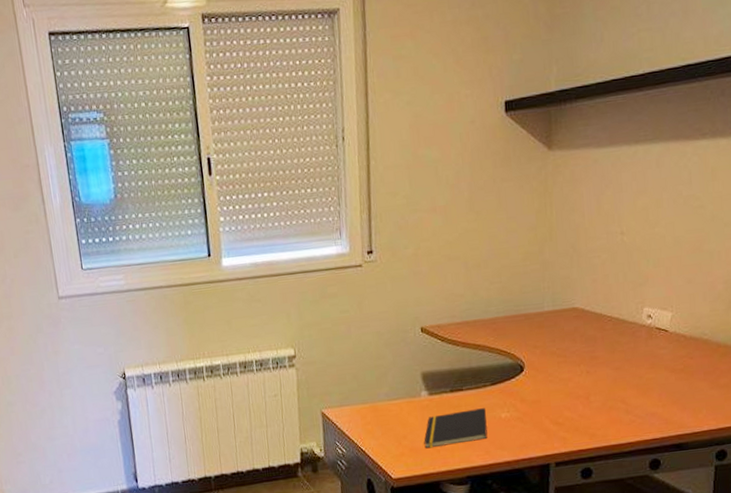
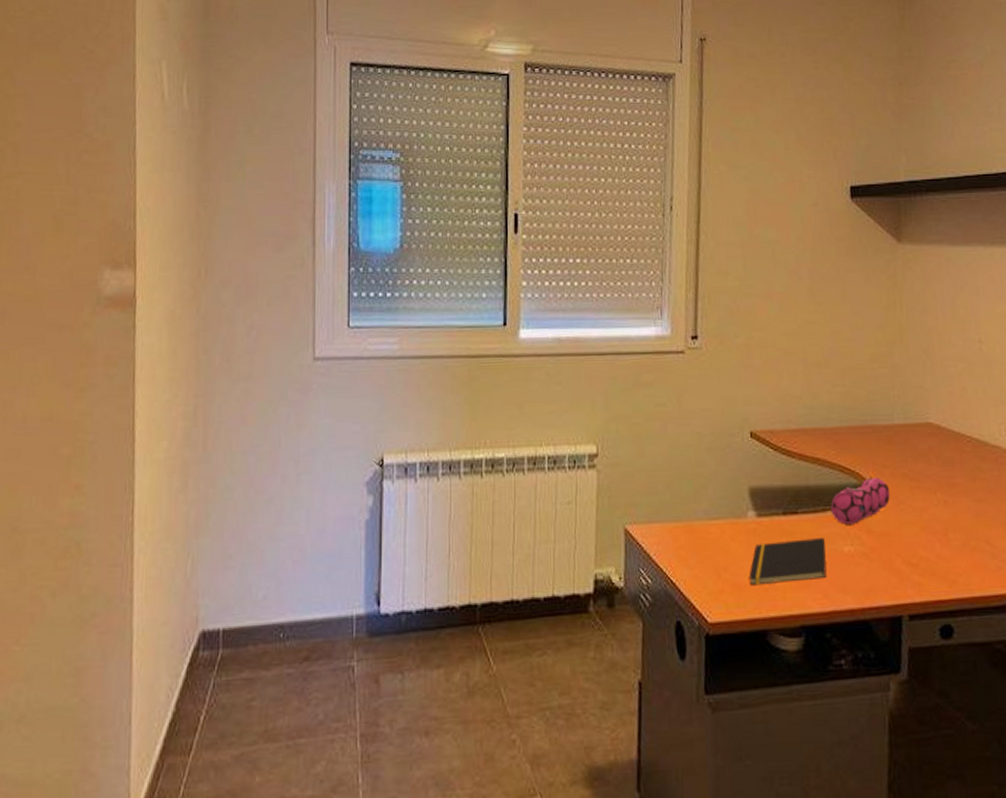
pencil case: none [490,356,541,397] -> present [831,477,891,525]

